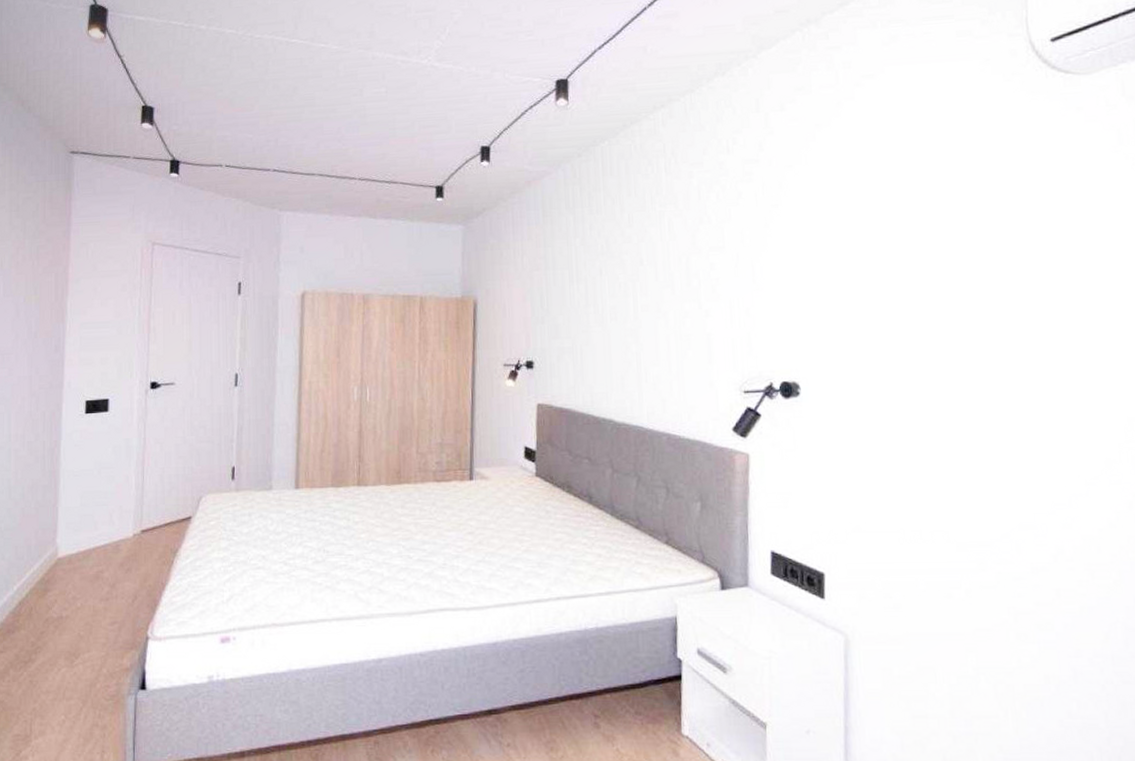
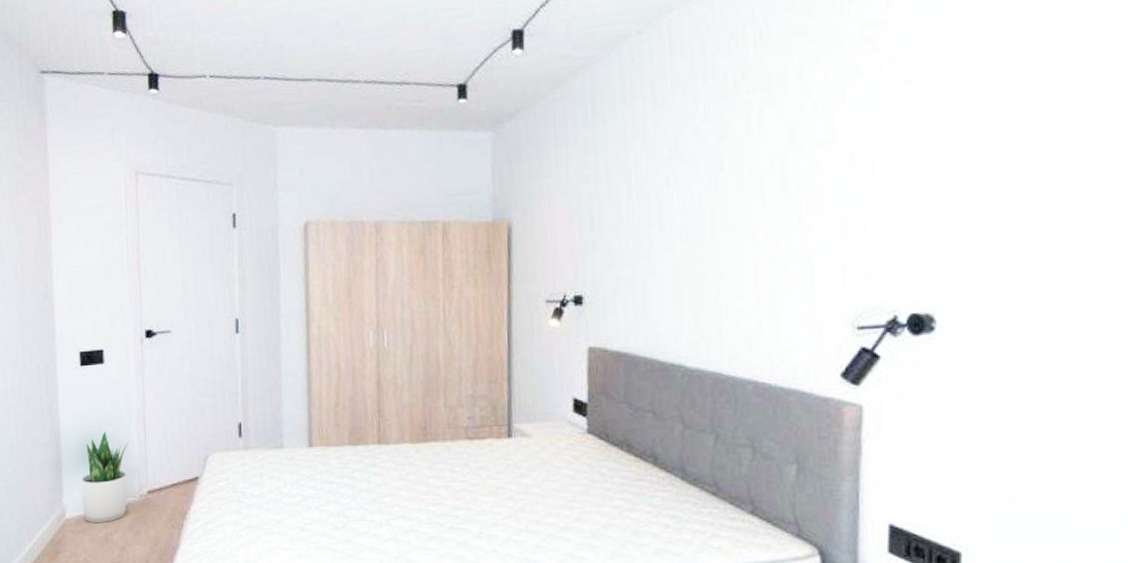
planter: none [76,475,127,562] -> present [81,432,129,523]

